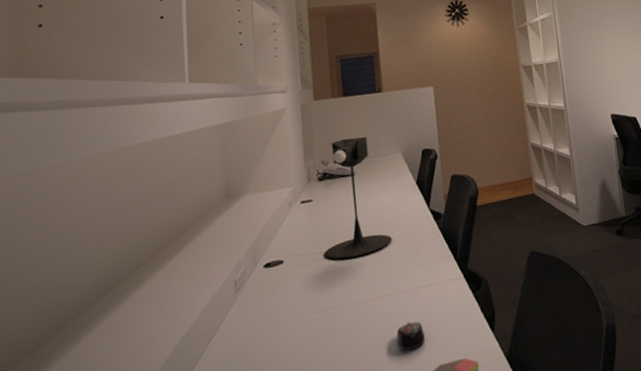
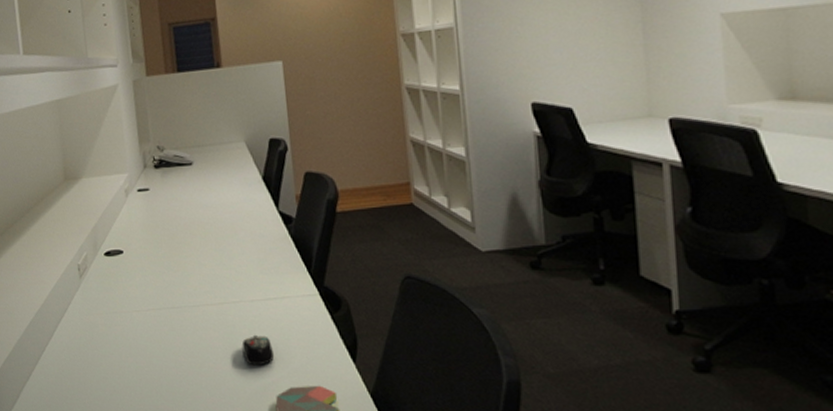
desk lamp: present [324,137,392,260] -> none [163,121,236,257]

